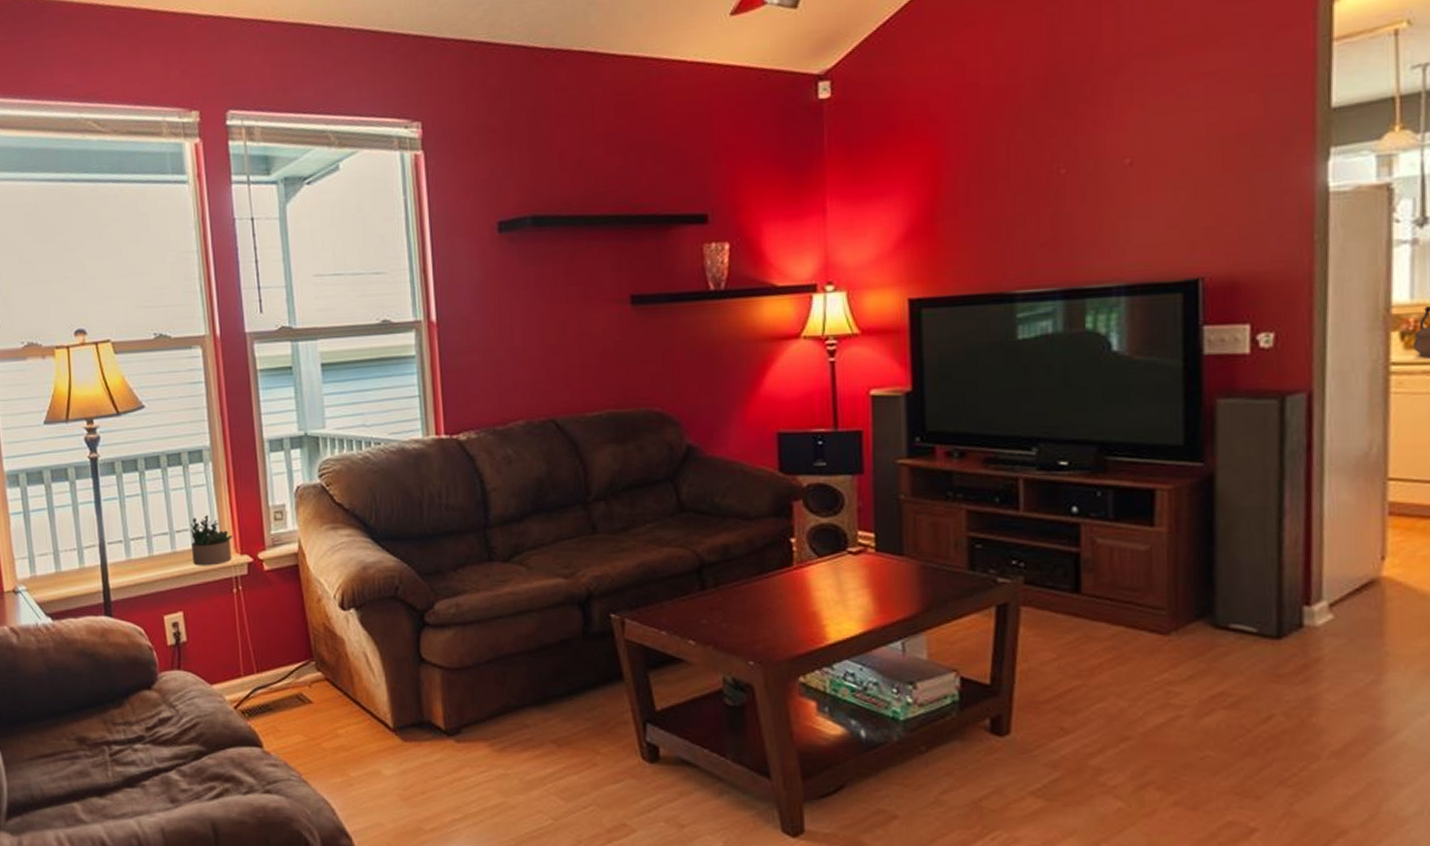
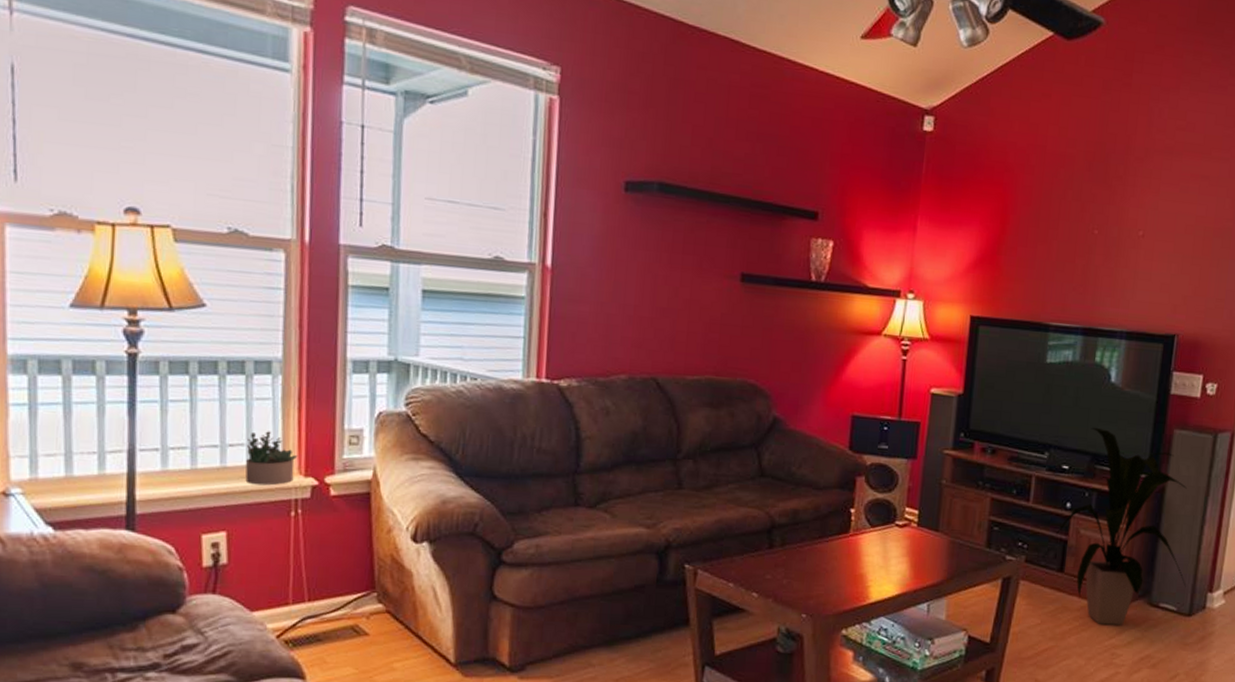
house plant: none [1063,409,1267,655] -> present [1056,427,1187,625]

